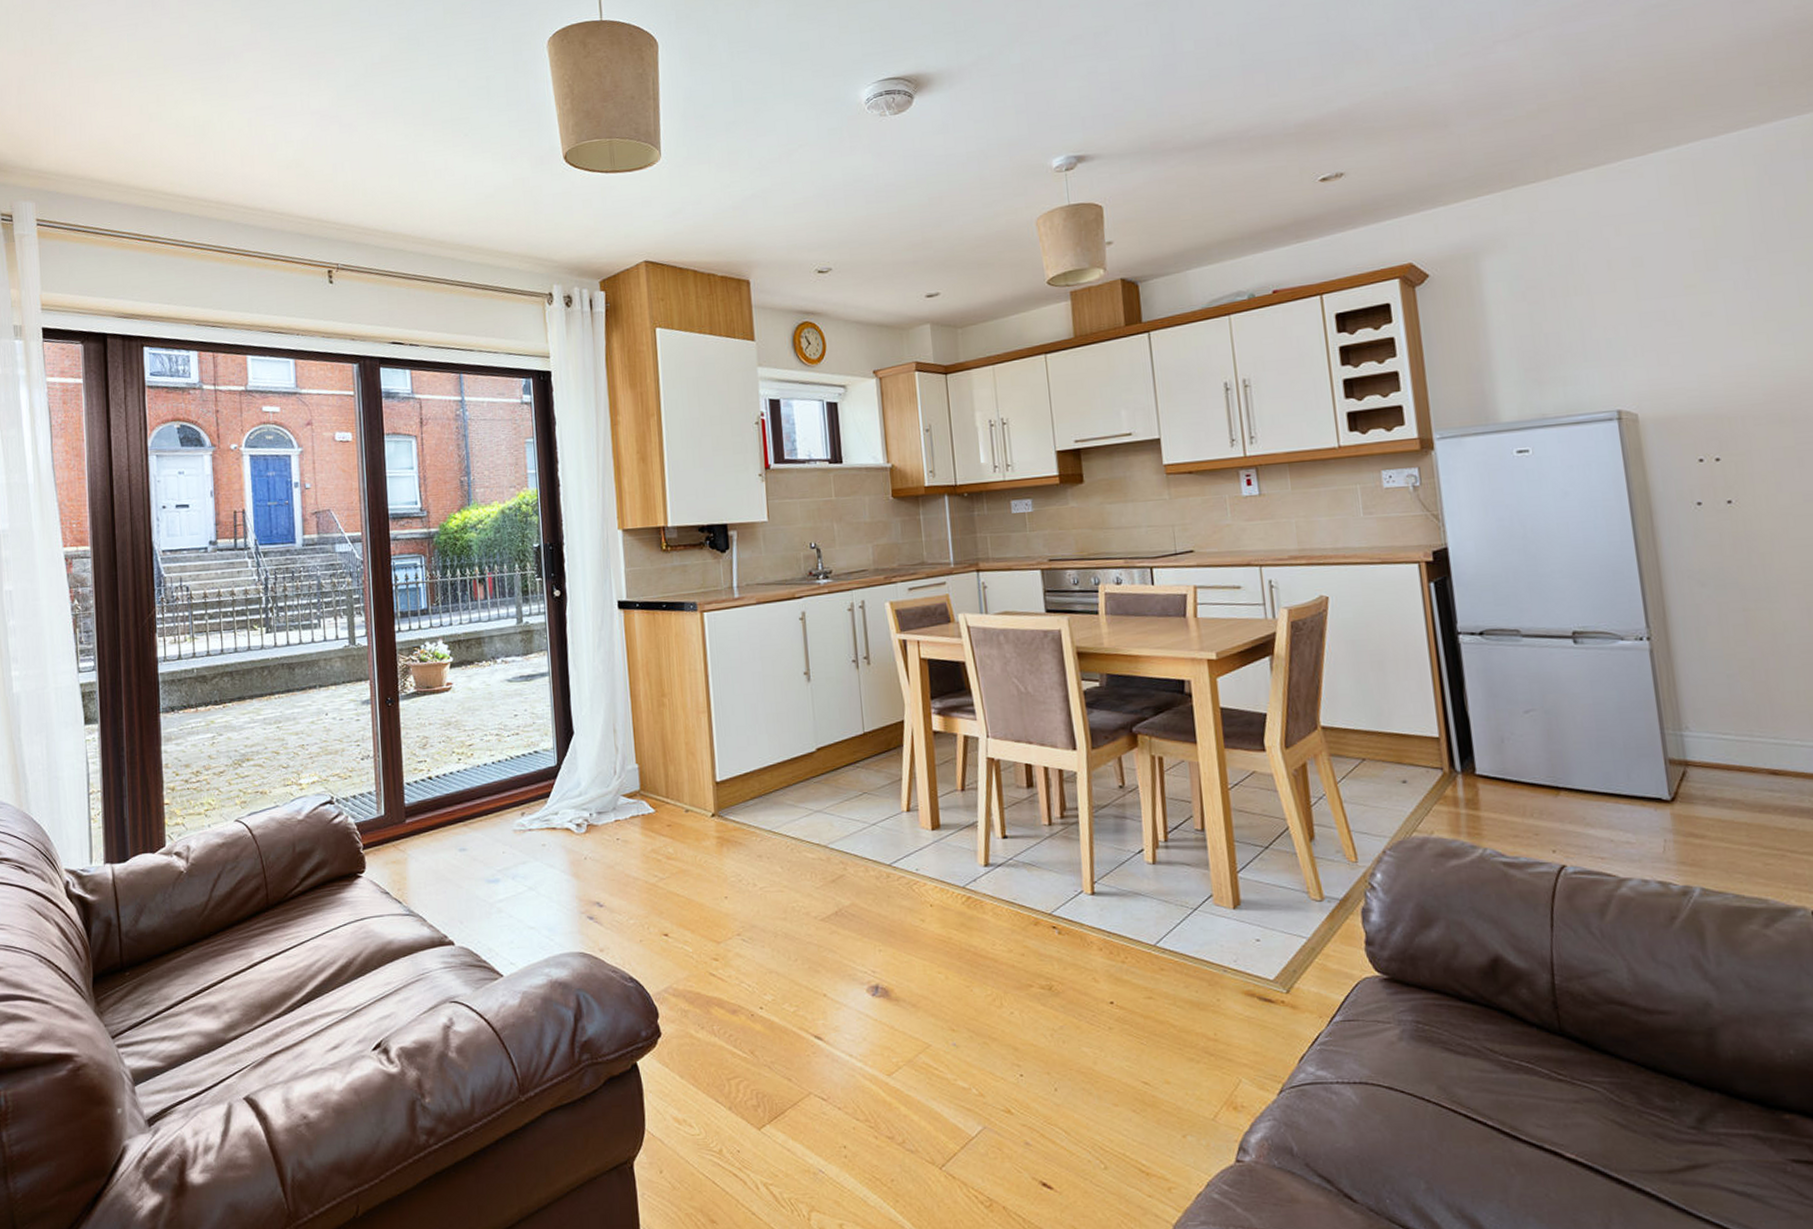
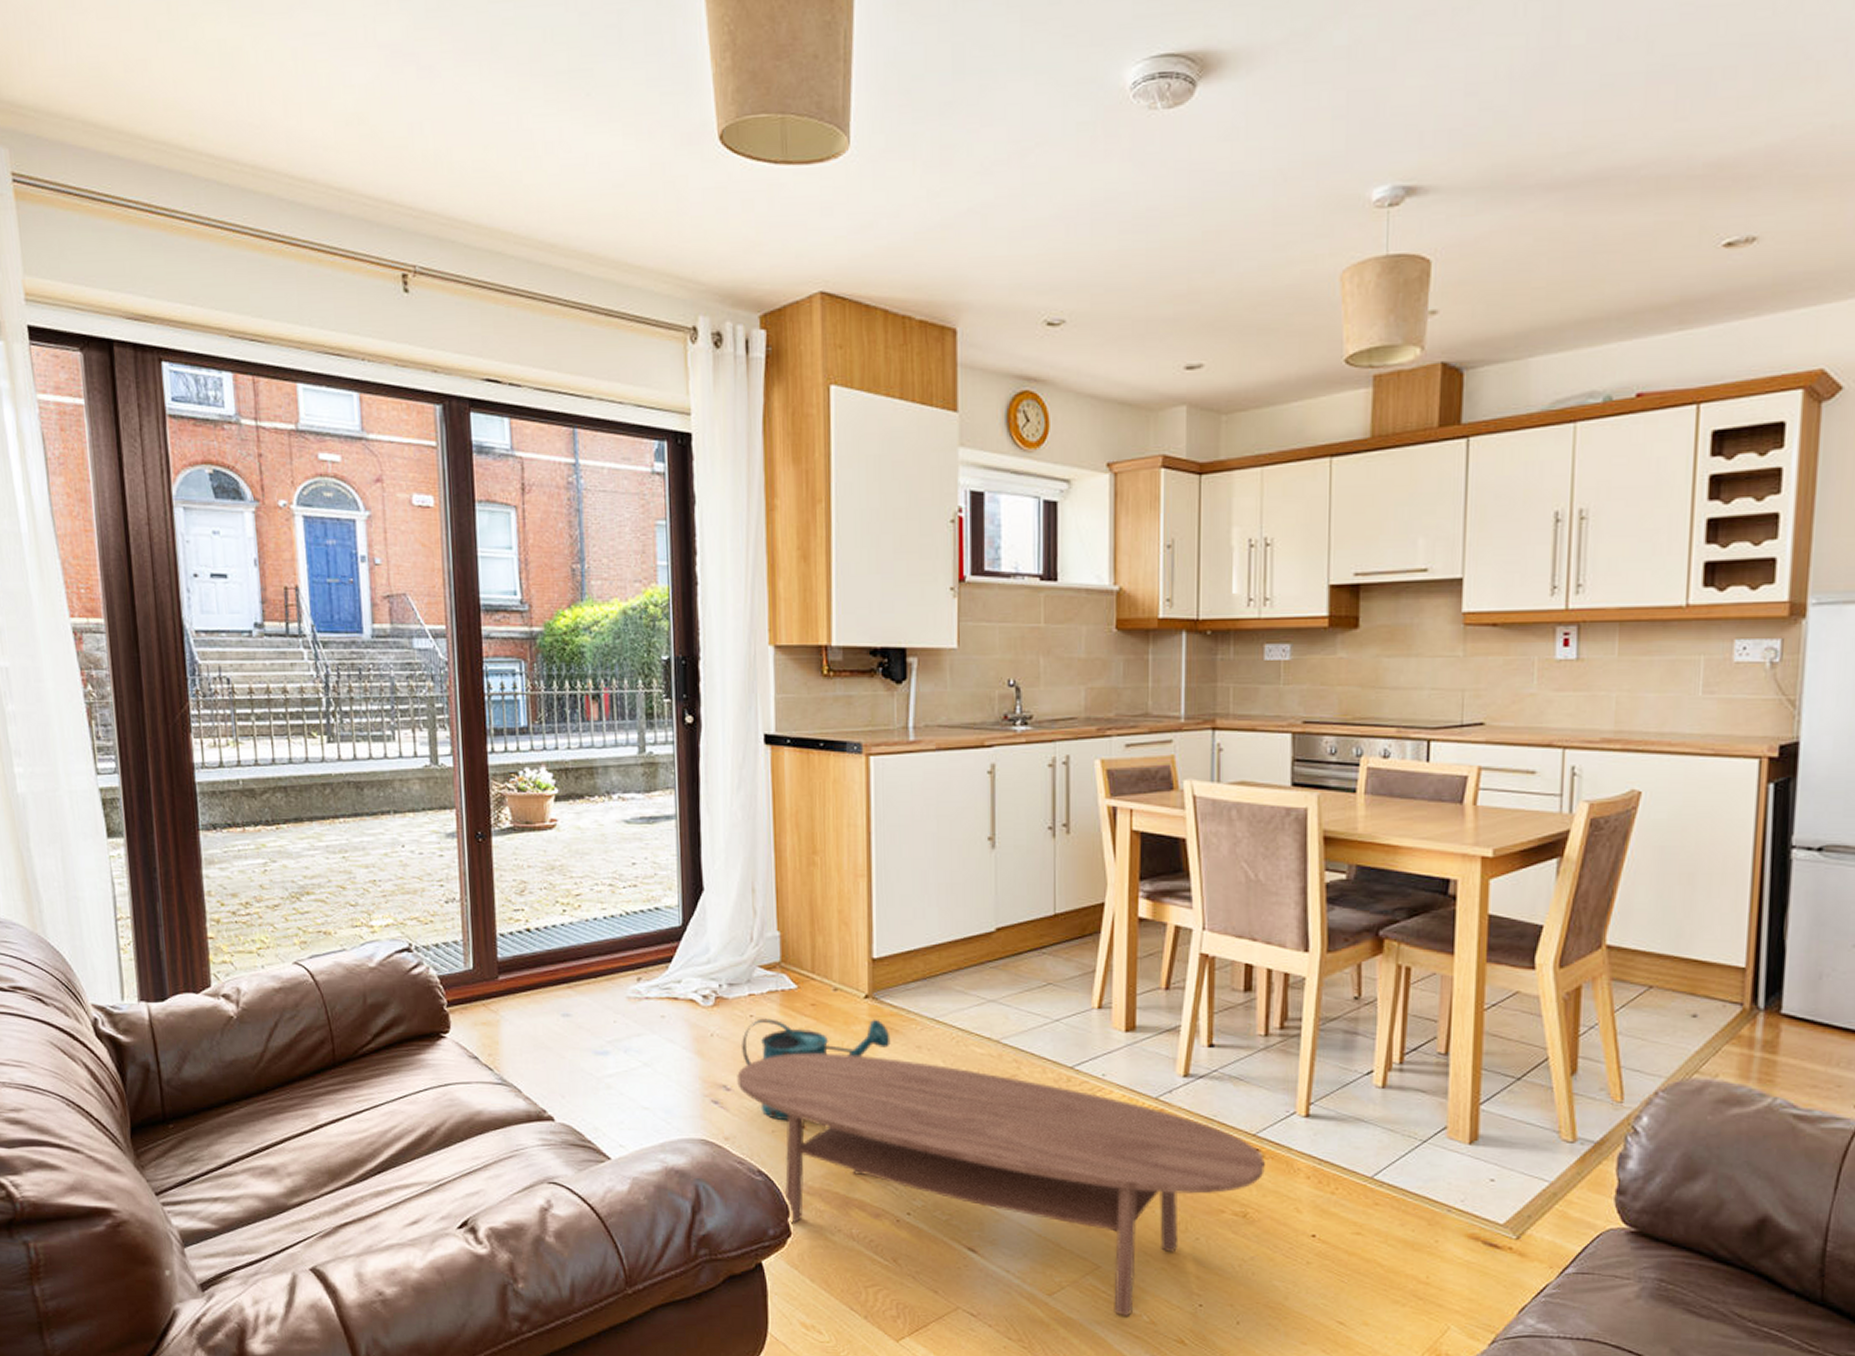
coffee table: none [608,866,1063,1091] -> present [737,1053,1265,1316]
watering can: none [611,834,736,930] -> present [742,1018,891,1120]

